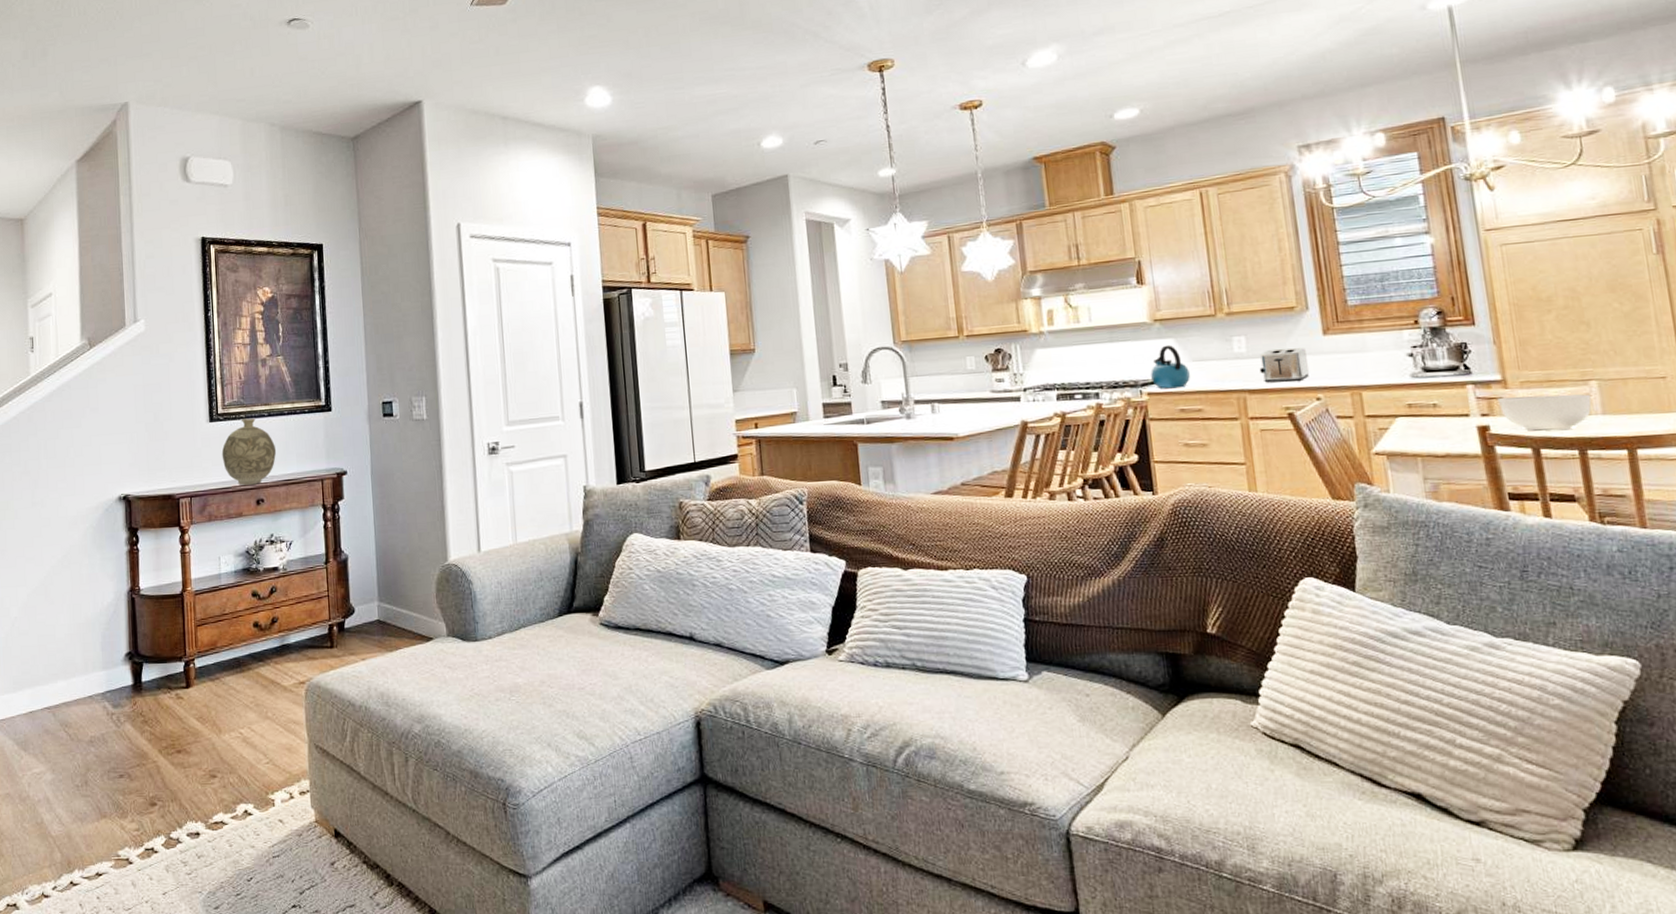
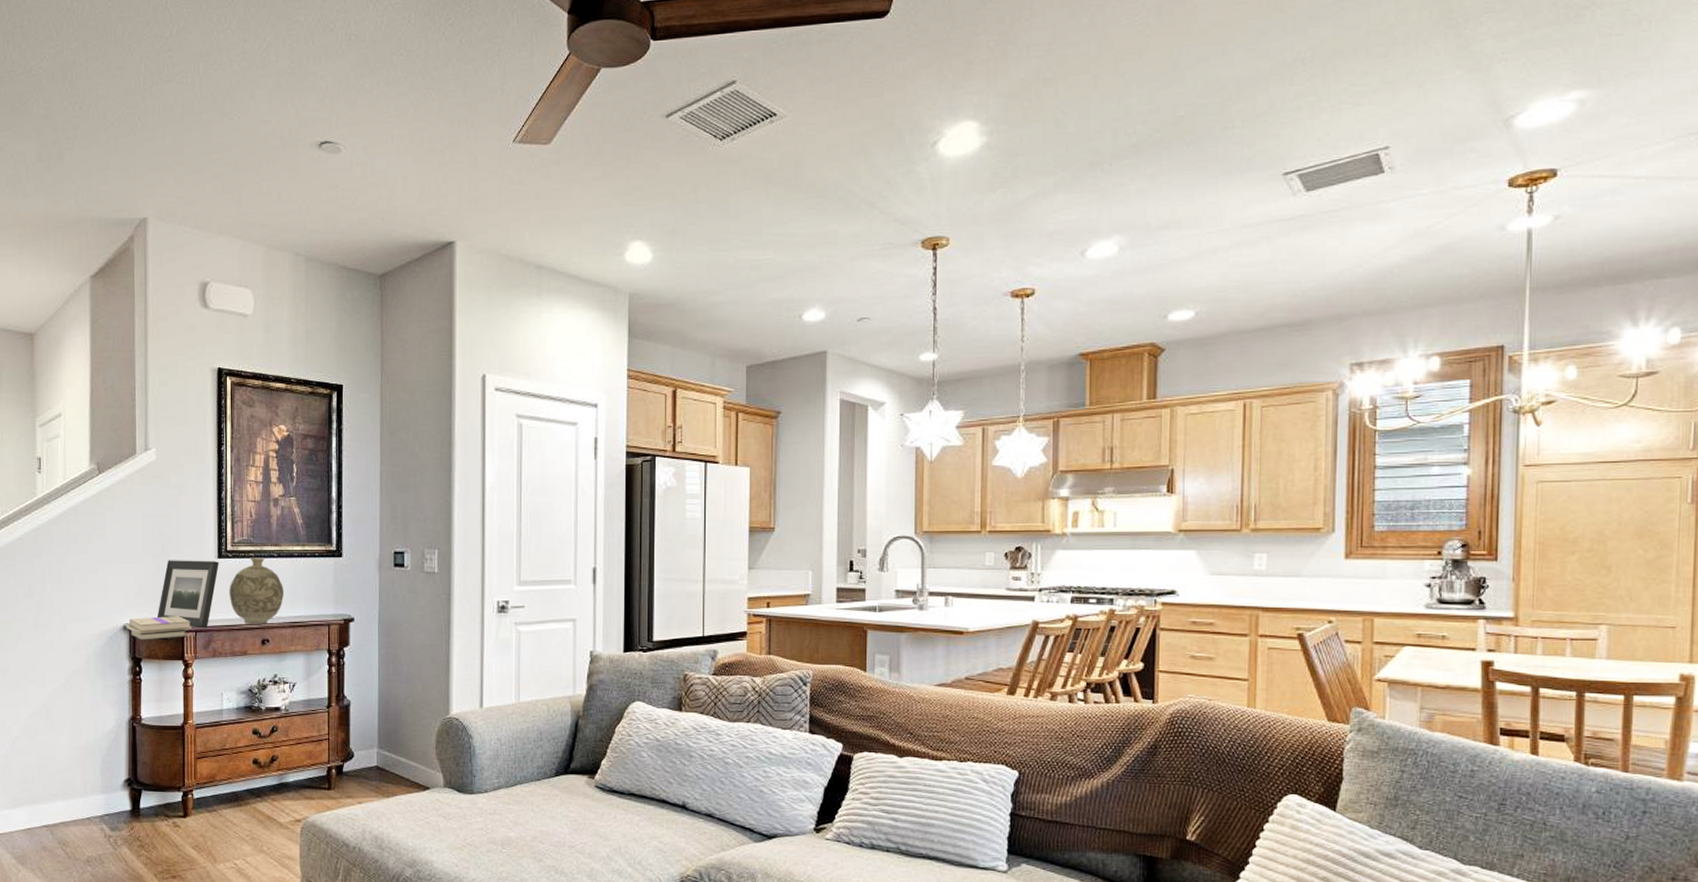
books: none [121,483,187,510] -> present [126,616,192,640]
picture frame: none [151,425,211,494] -> present [157,560,219,629]
kettle: present [1150,345,1191,389] -> none [1166,556,1208,600]
toaster: present [1259,347,1310,383] -> none [1276,569,1326,603]
bowl: present [1497,394,1592,431] -> none [1506,634,1600,670]

